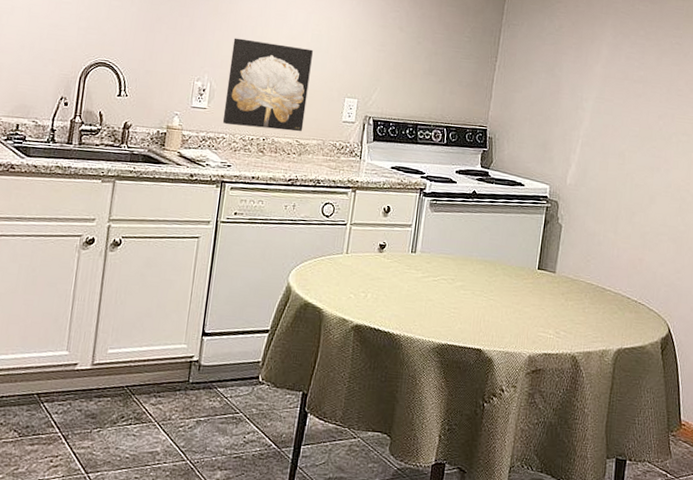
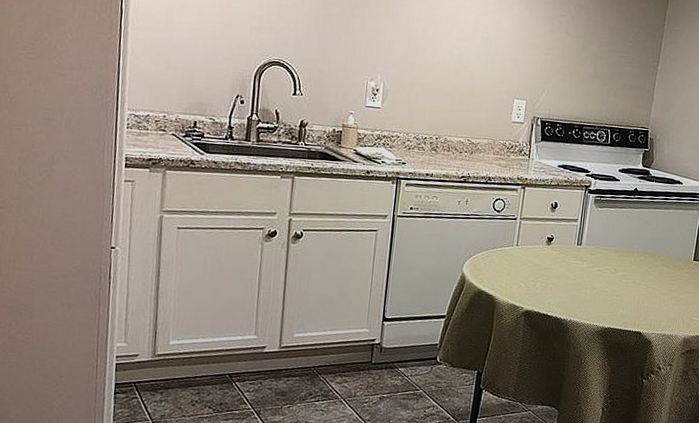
wall art: present [222,38,313,132] -> none [396,39,483,132]

